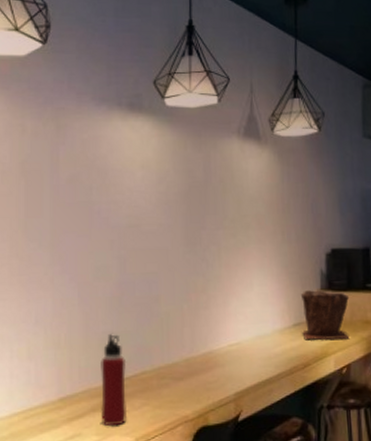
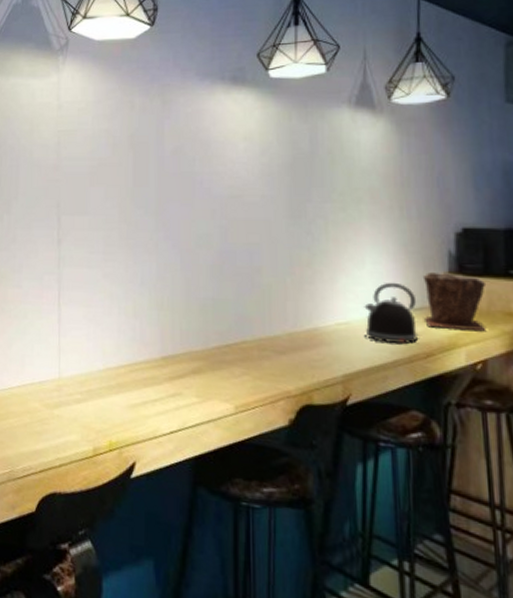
water bottle: present [100,334,128,427] -> none [200,301,228,391]
kettle: none [252,301,298,359] -> present [364,282,419,345]

